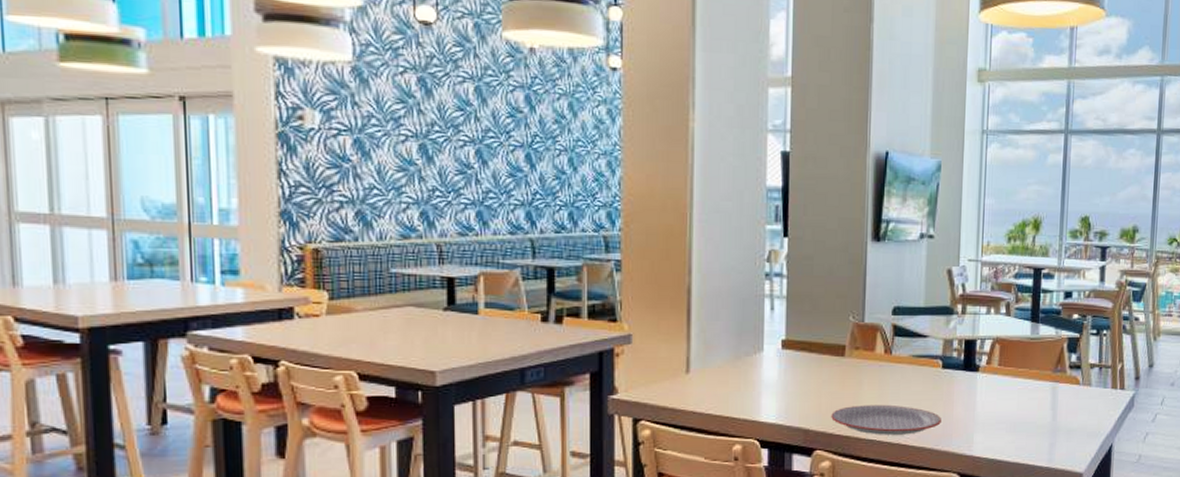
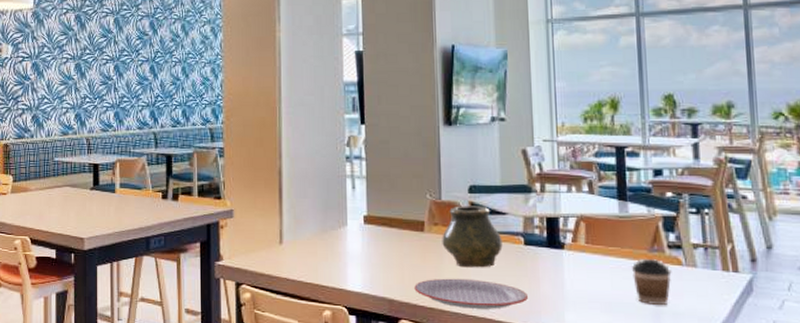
vase: none [862,328,922,393] -> present [442,206,503,268]
coffee cup: none [1037,380,1070,423] -> present [632,259,672,305]

